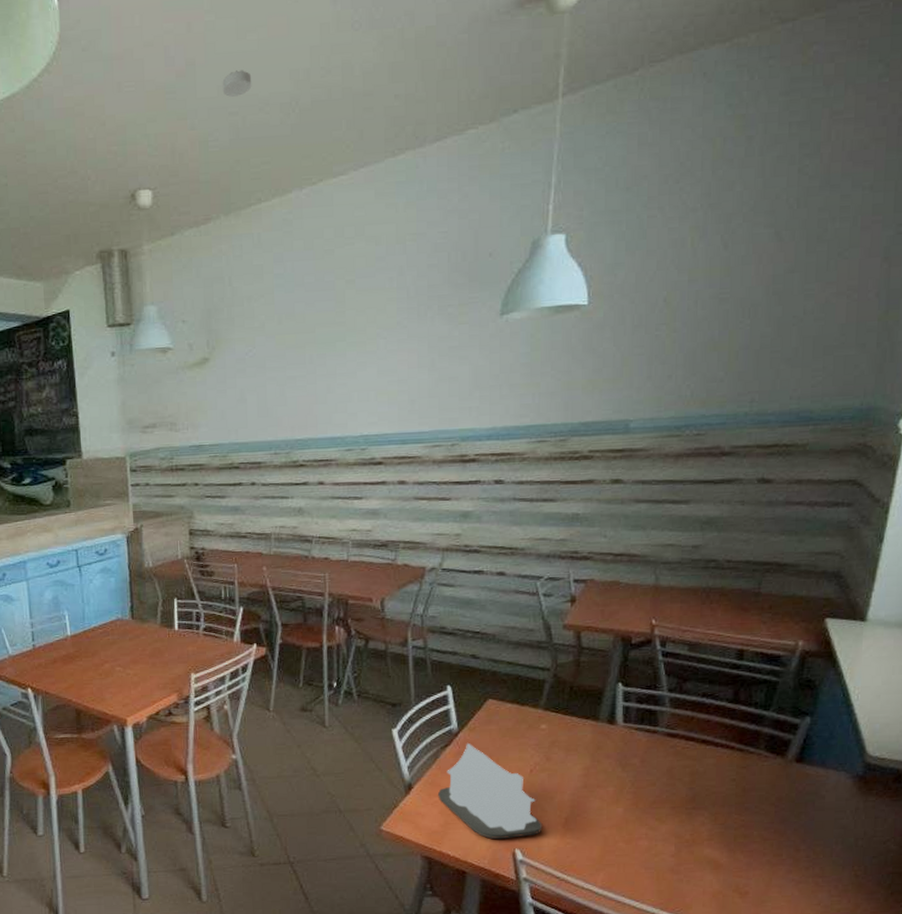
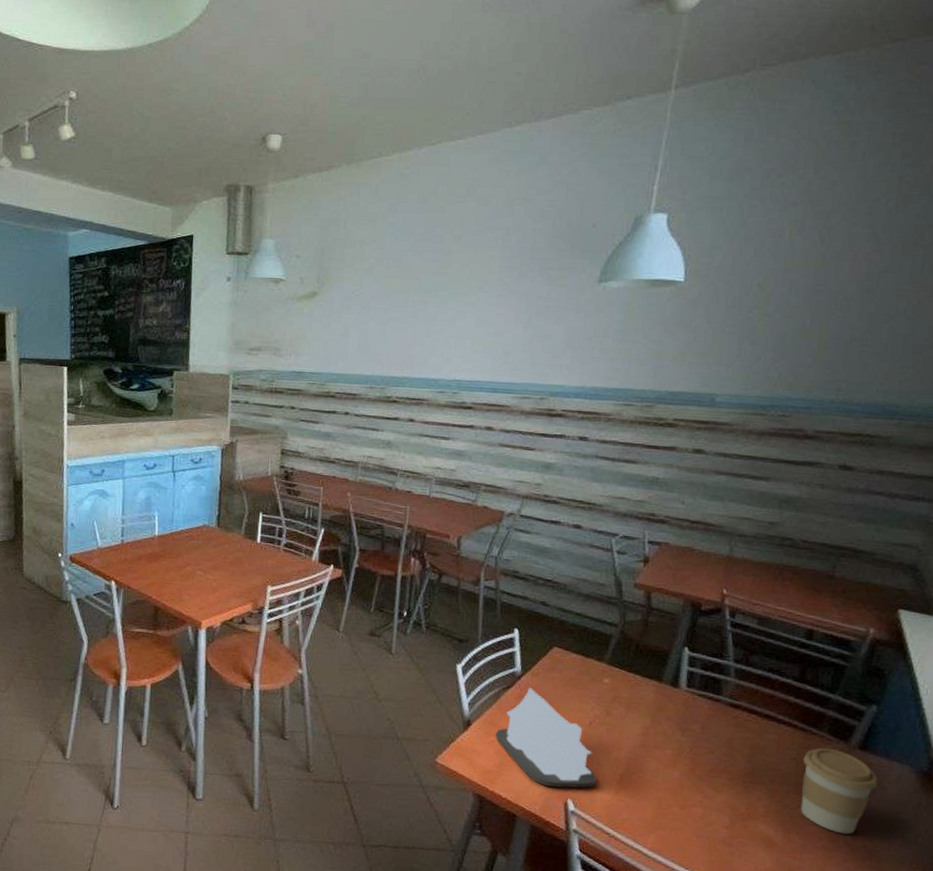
smoke detector: present [222,70,252,97] -> none [357,37,385,60]
coffee cup: none [742,765,816,847] -> present [800,747,878,835]

